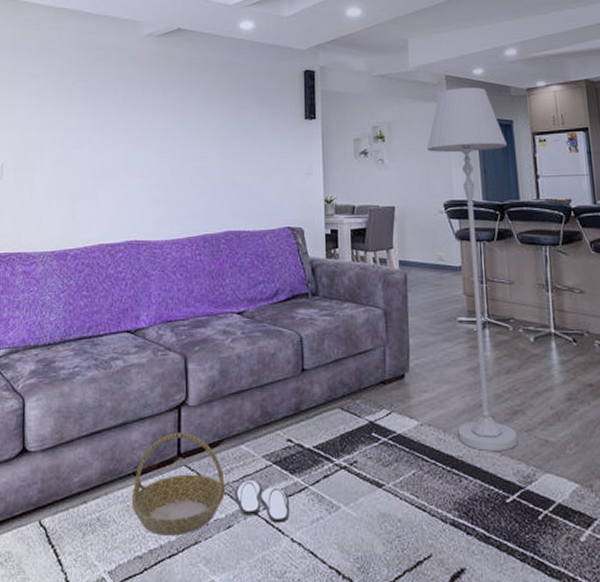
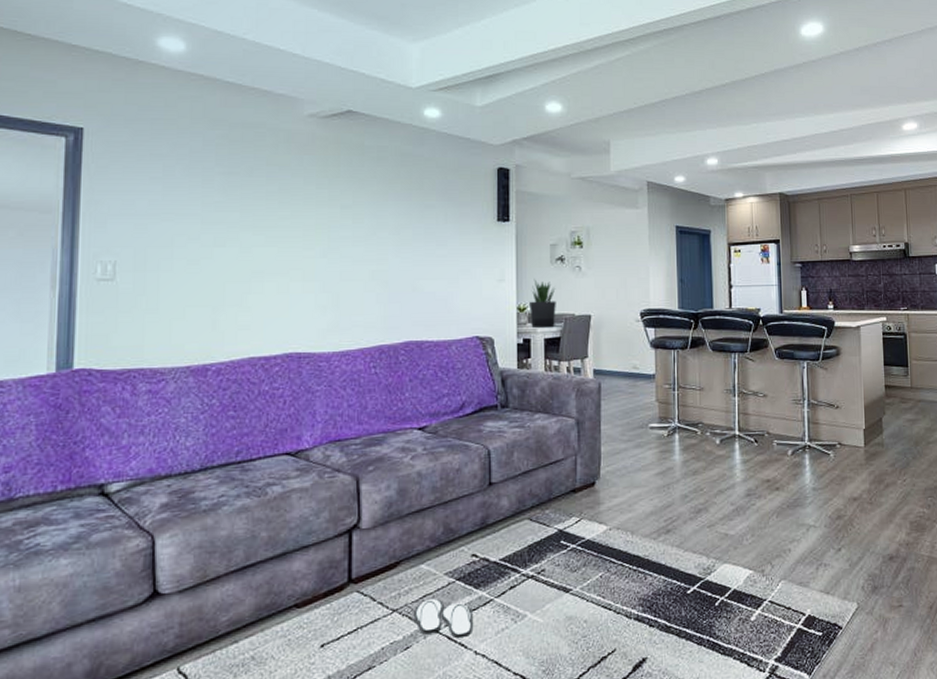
basket: present [131,433,225,536] -> none [293,557,402,666]
planter: none [336,172,361,220] -> present [529,279,556,329]
floor lamp: present [426,87,518,451] -> none [625,195,704,549]

